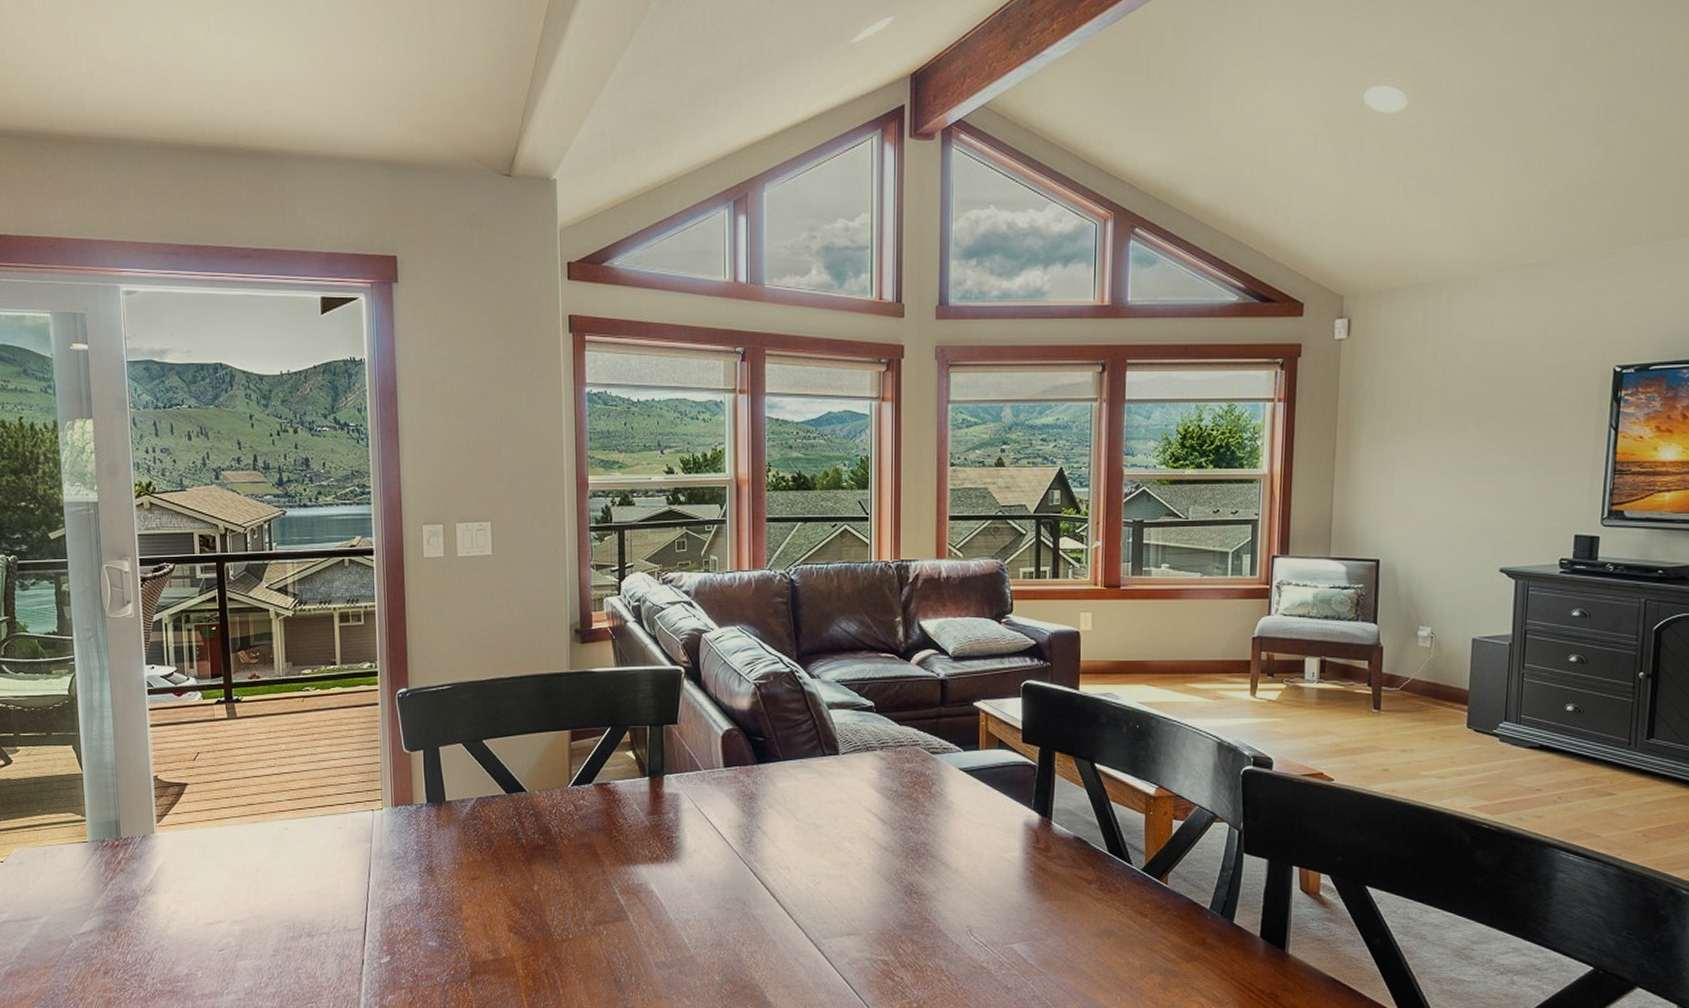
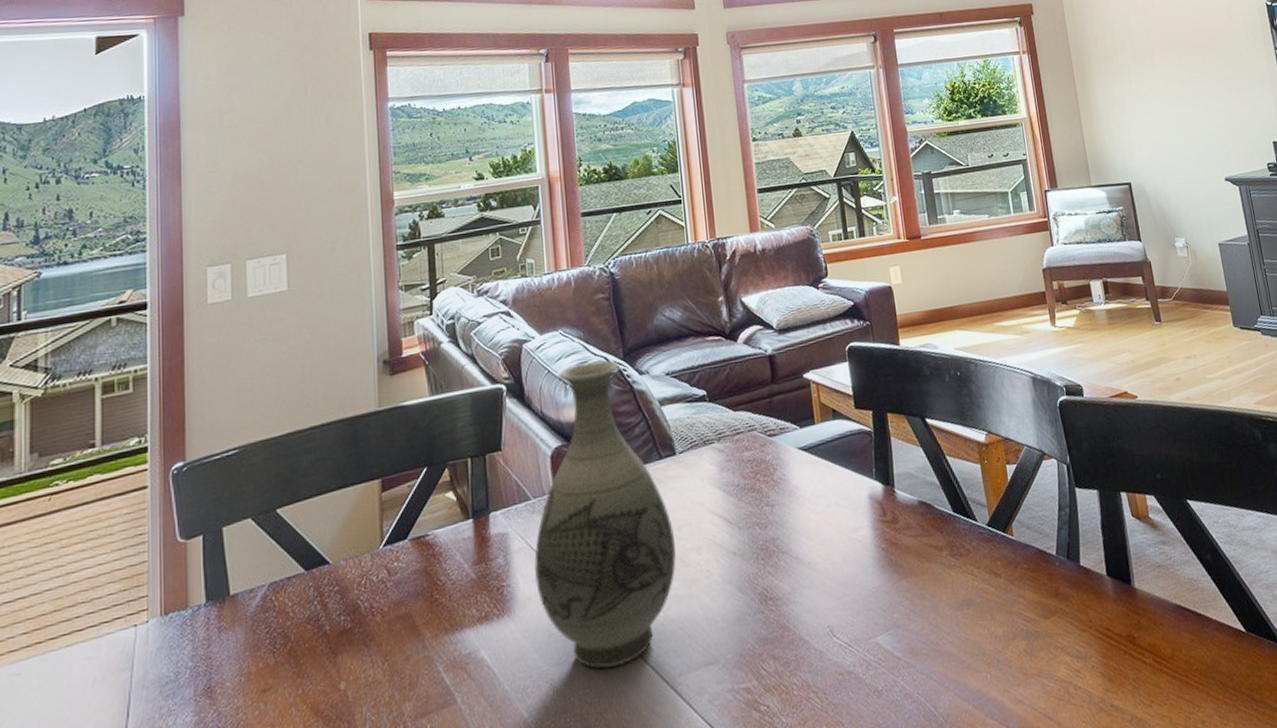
vase: none [700,659,830,920] -> present [533,360,676,669]

